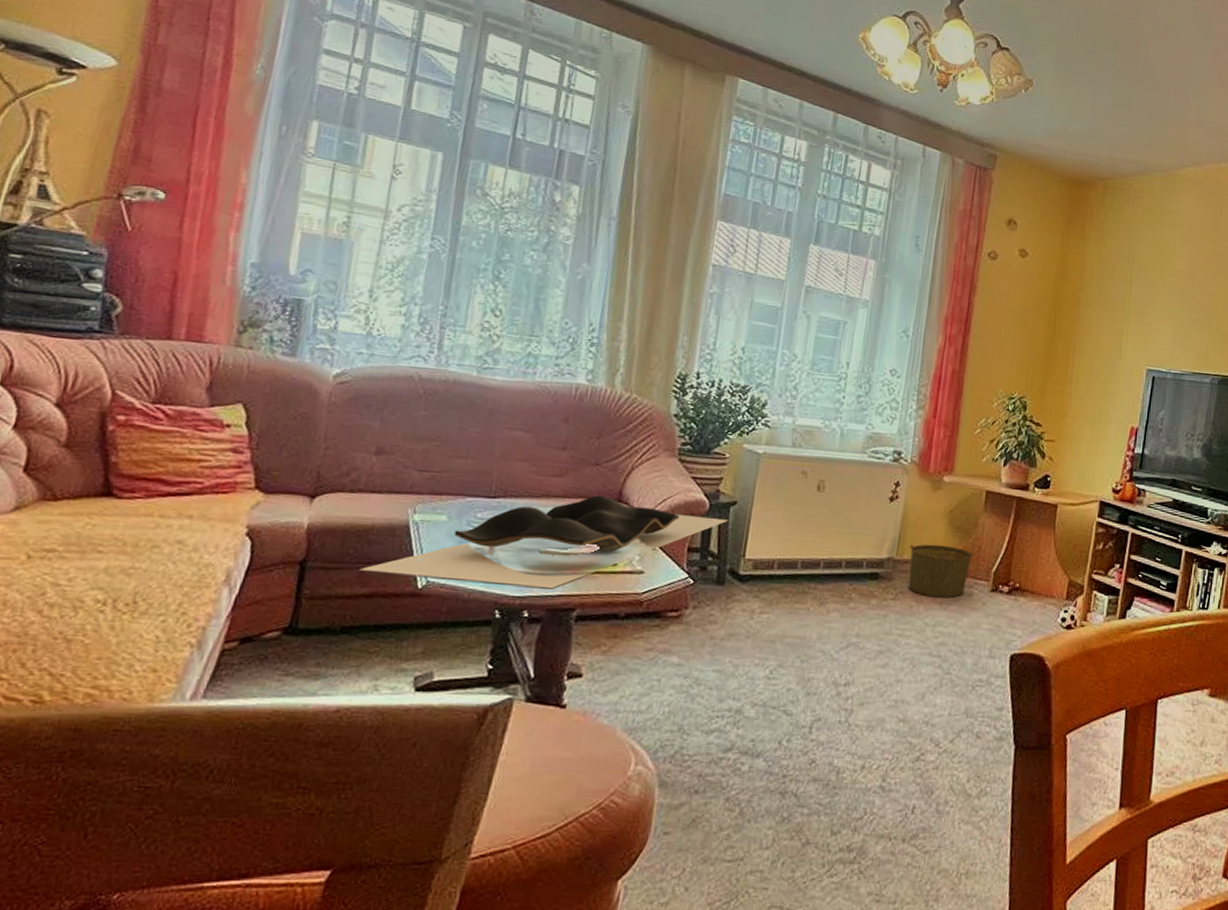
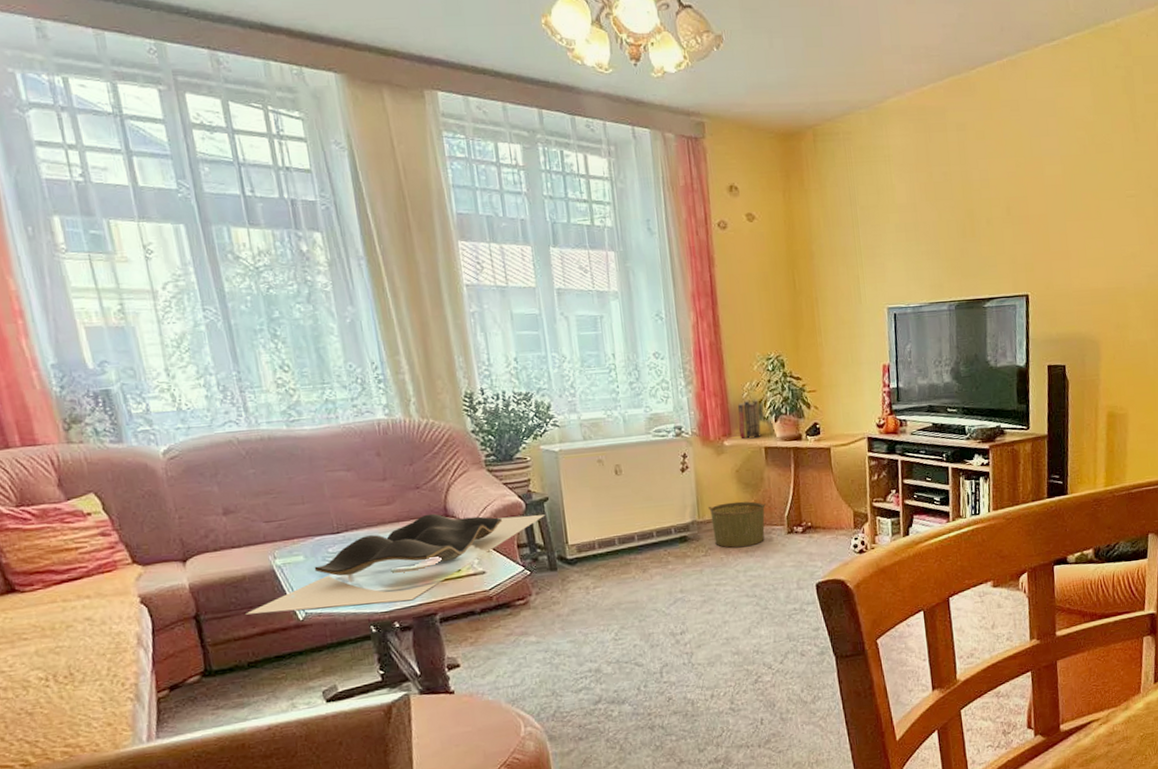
books: none [961,436,991,480] -> present [737,399,761,439]

